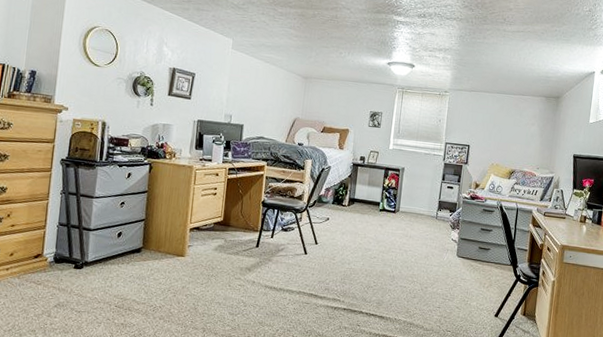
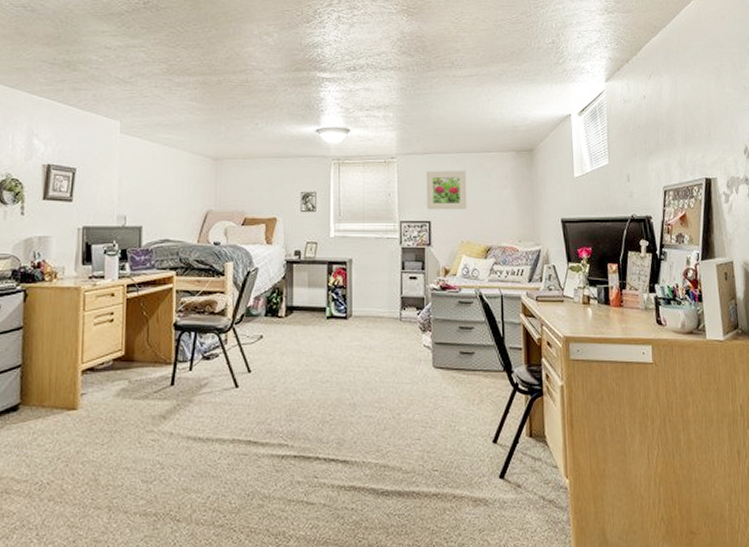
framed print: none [468,105,504,139] -> present [427,170,467,210]

